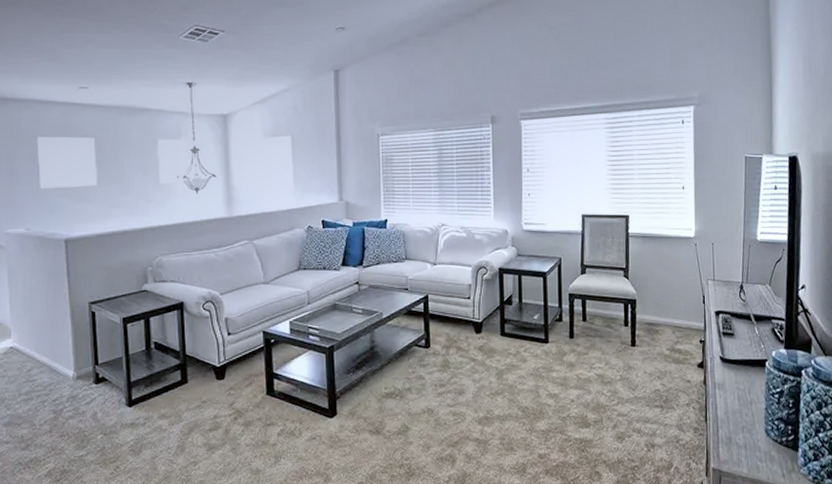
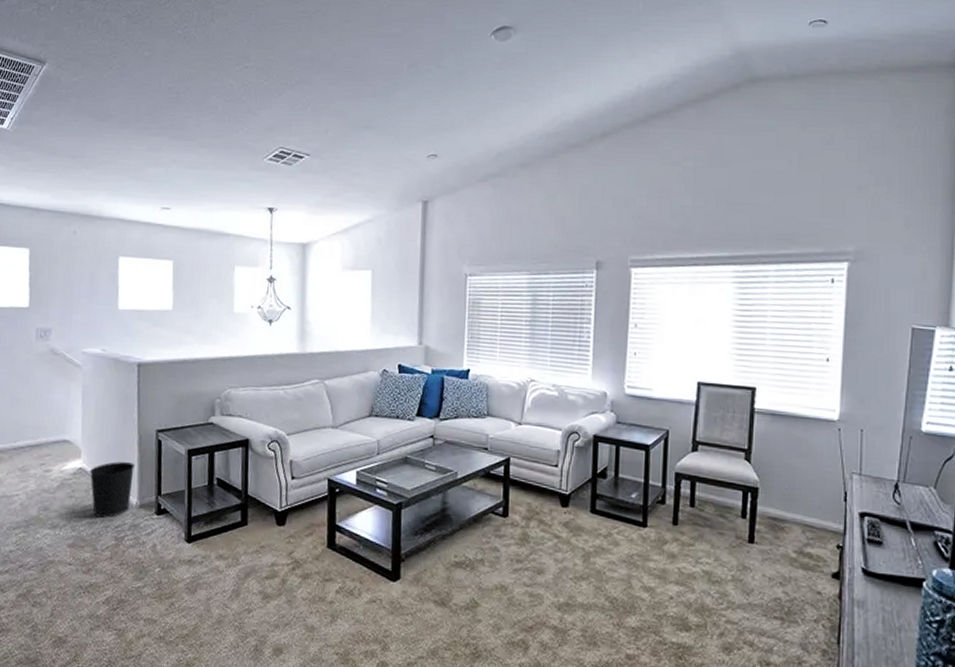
wastebasket: none [21,337,69,393] -> present [89,461,135,518]

